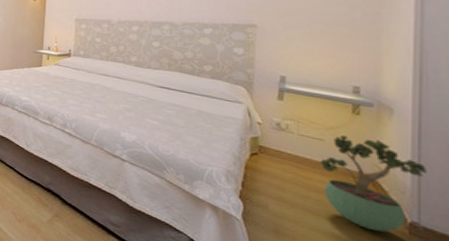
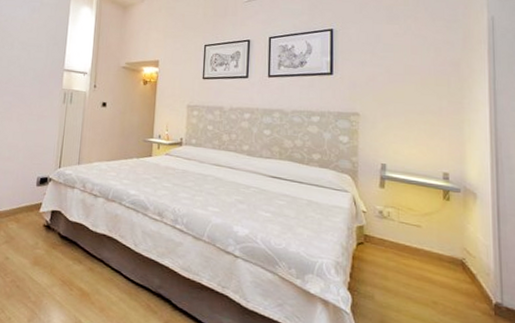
potted plant: present [320,135,427,232] -> none [418,221,506,315]

